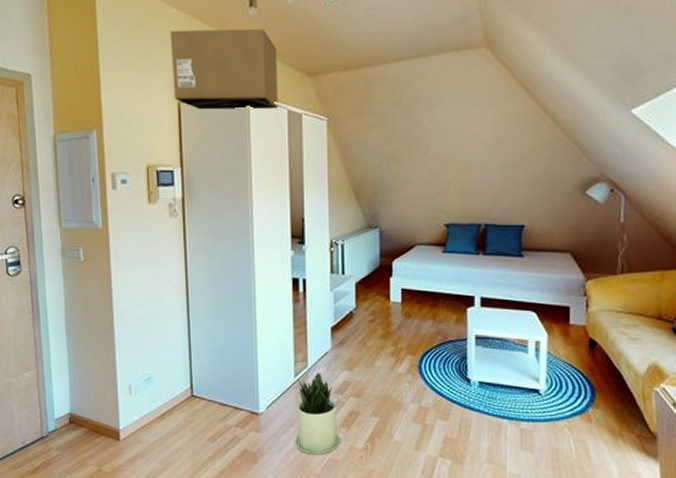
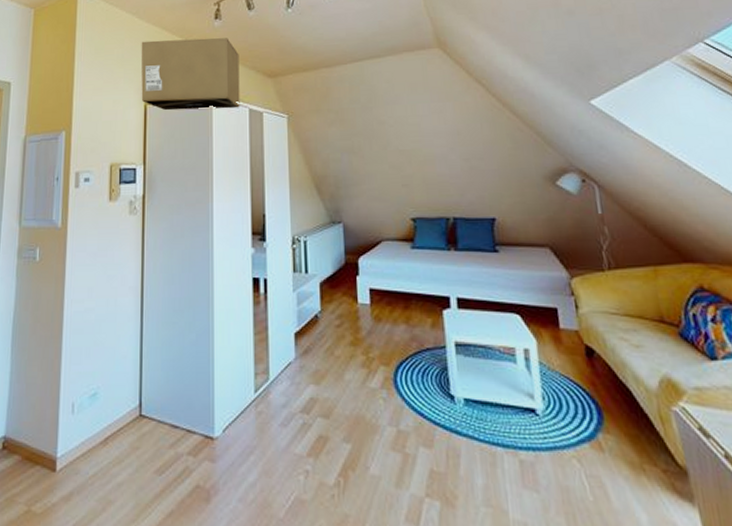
planter: present [294,372,341,455] -> none [254,386,308,493]

